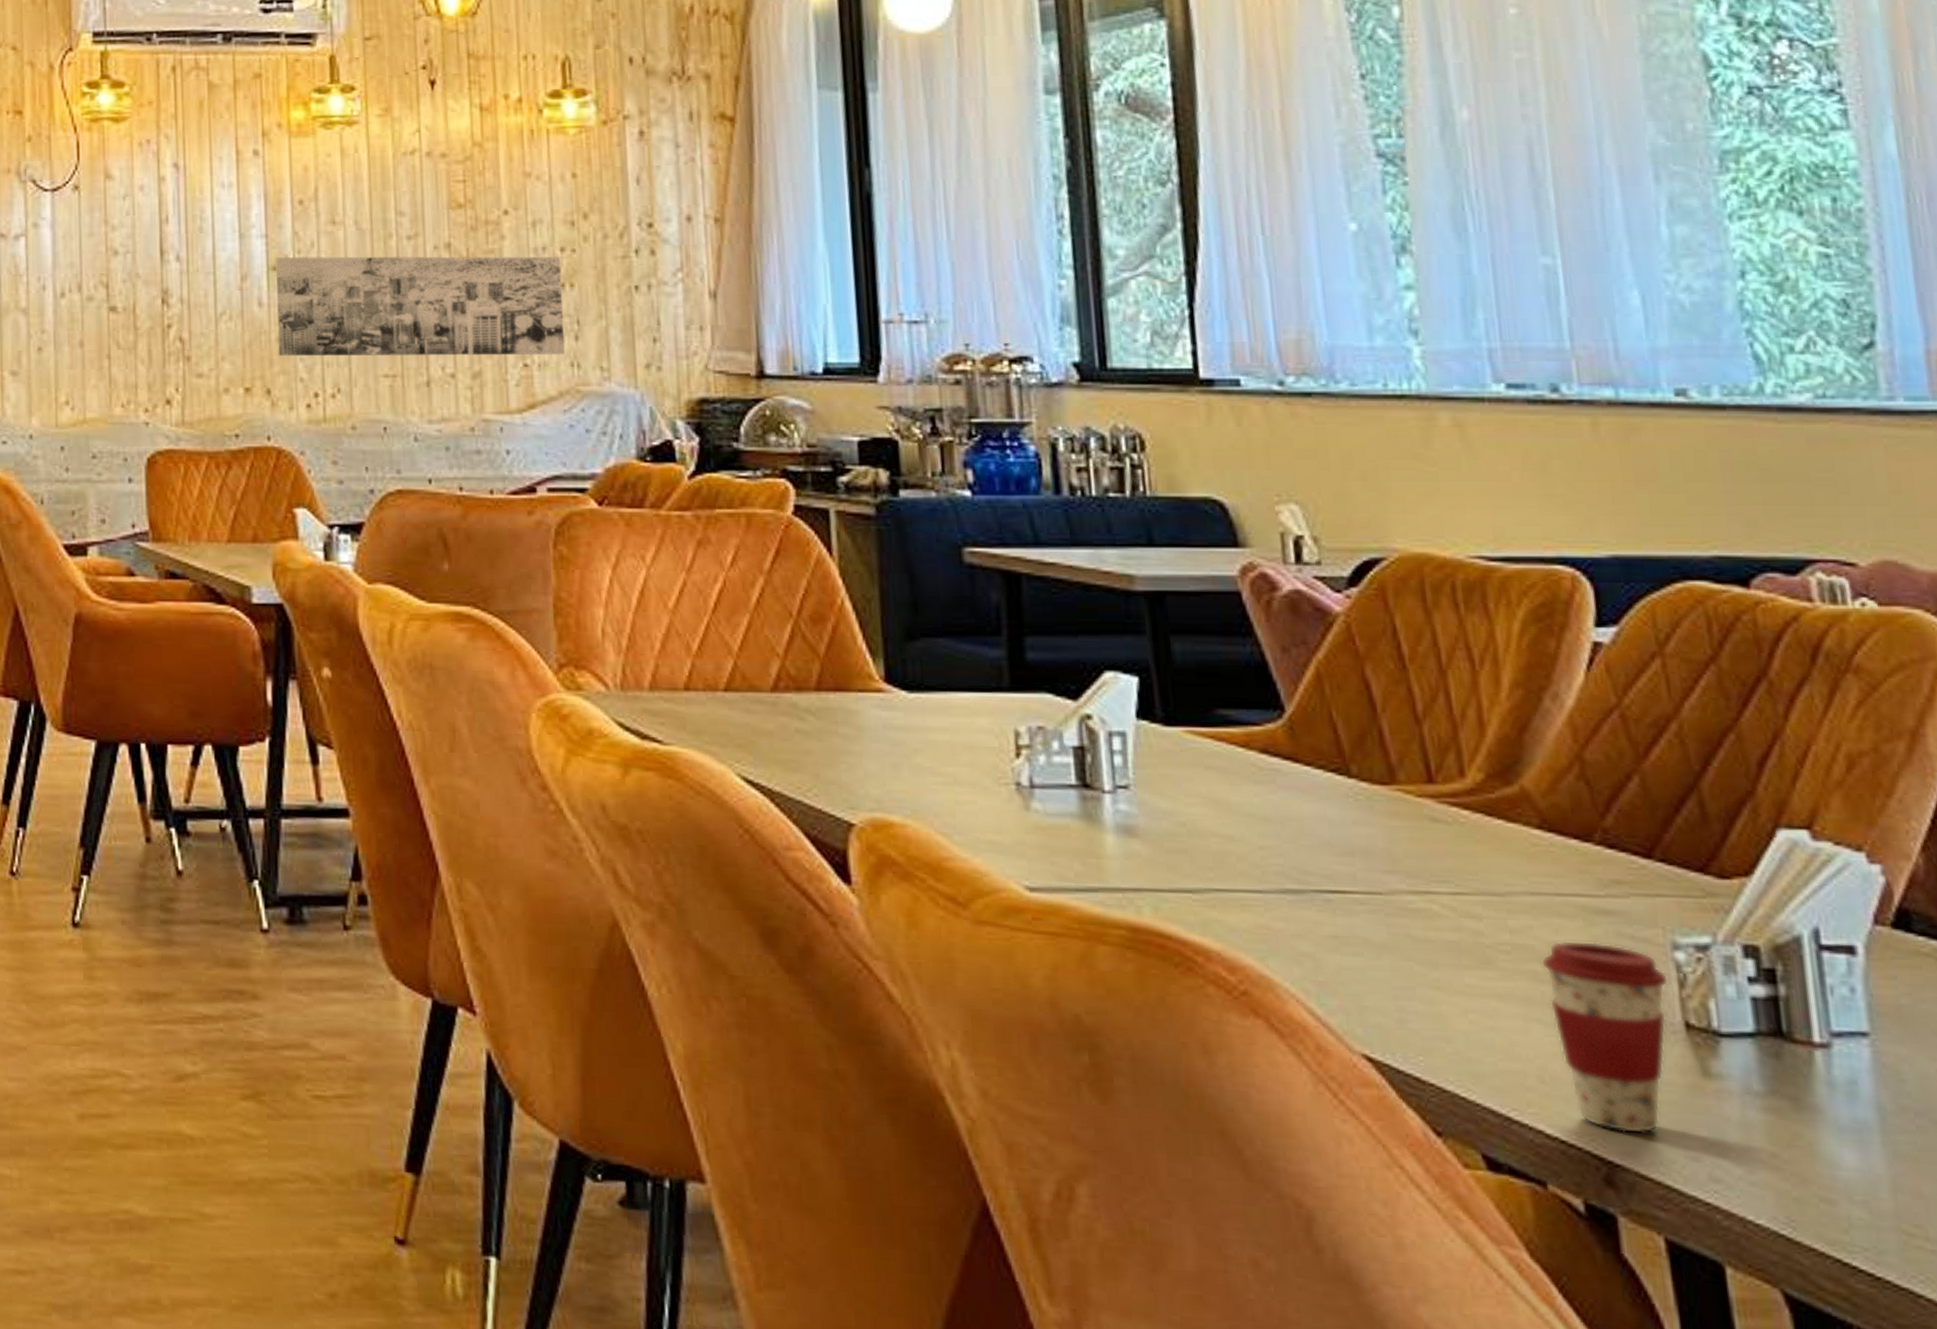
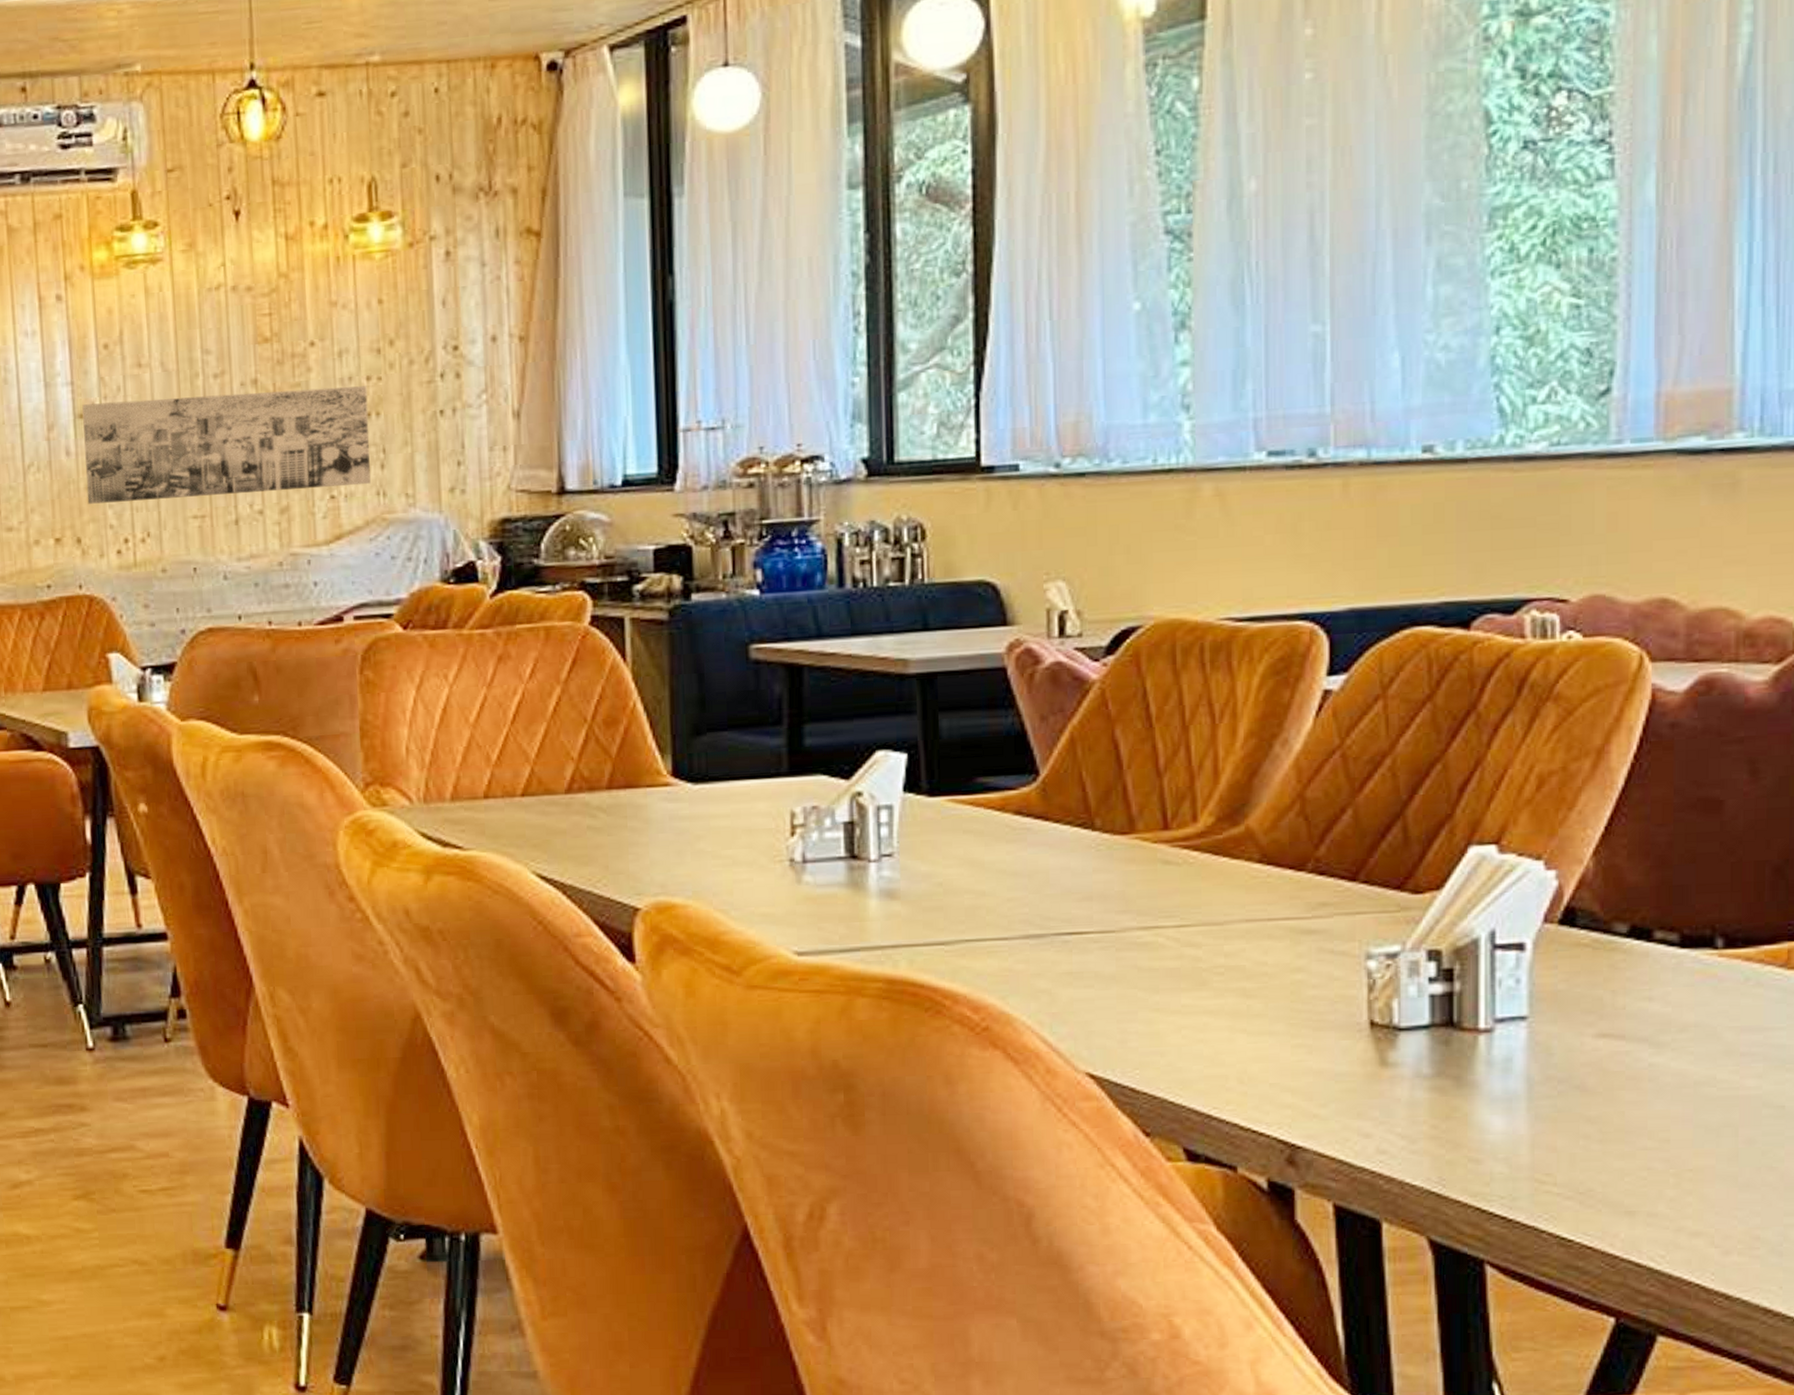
coffee cup: present [1542,940,1668,1133] -> none [1250,958,1359,1119]

